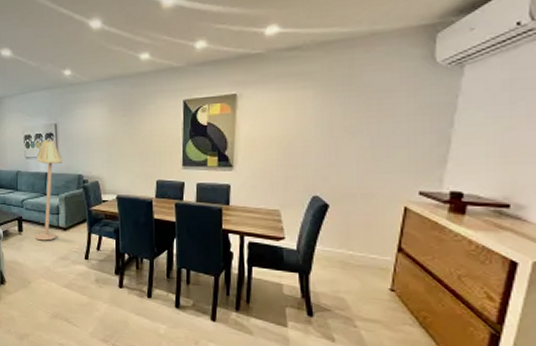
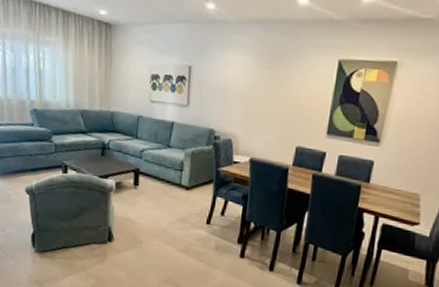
floor lamp: present [35,140,63,241] -> none [153,83,194,199]

